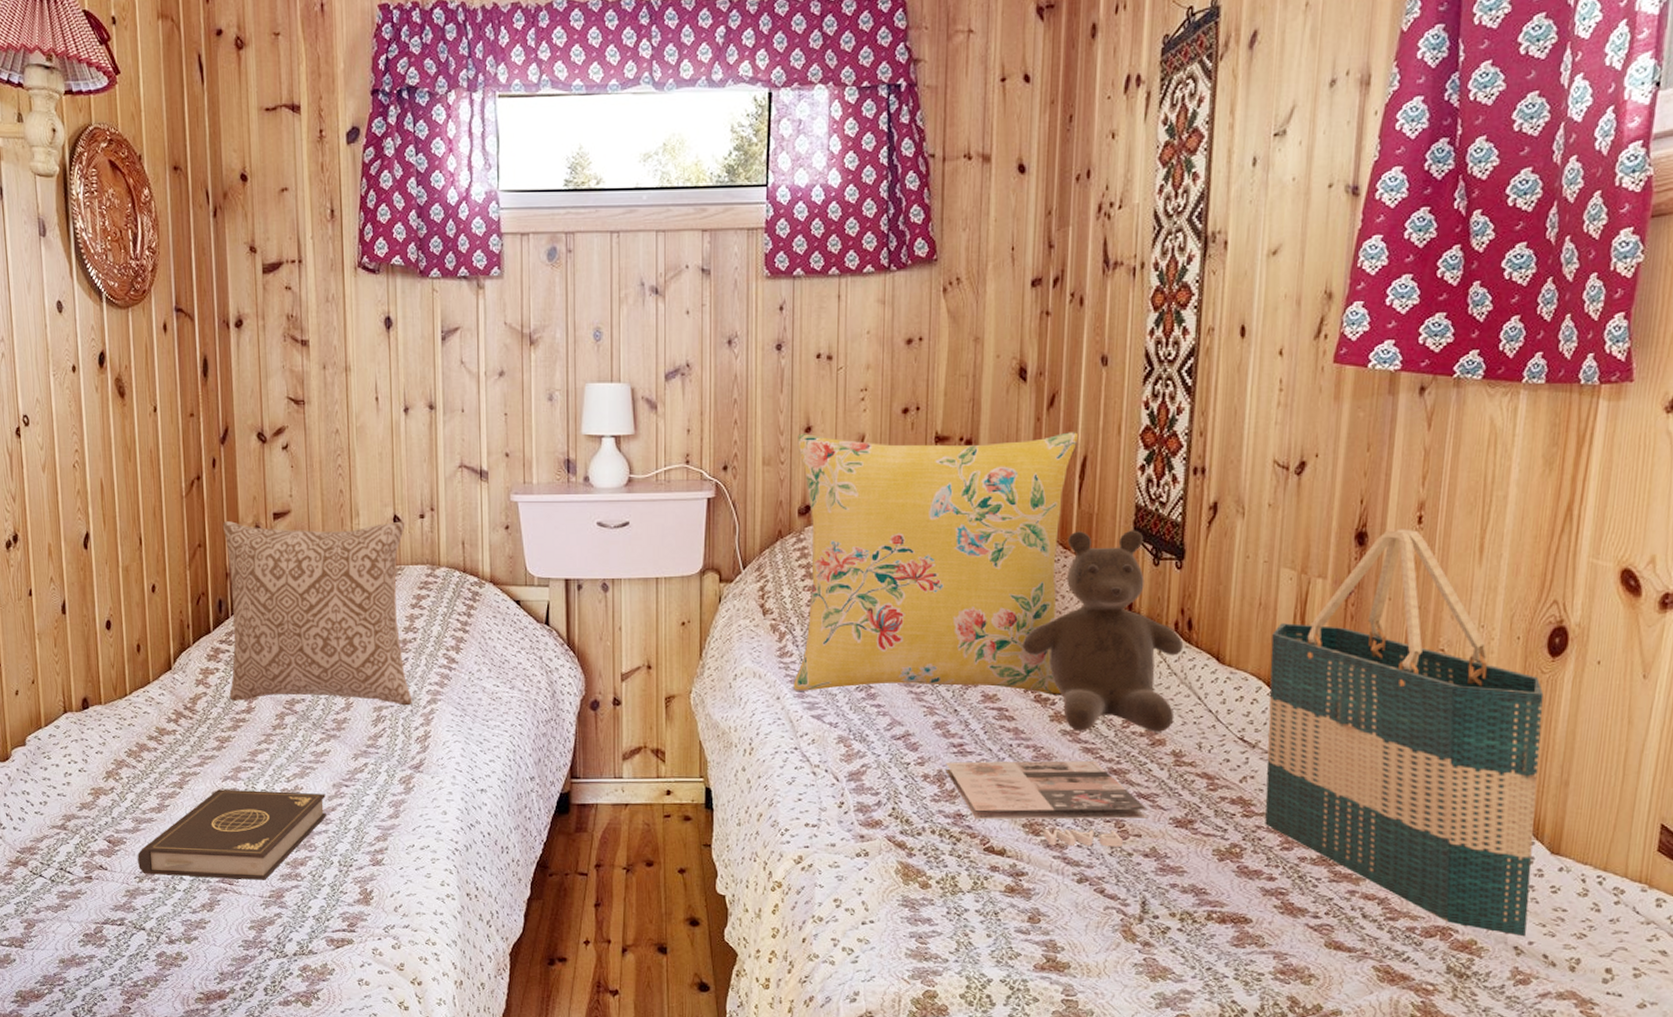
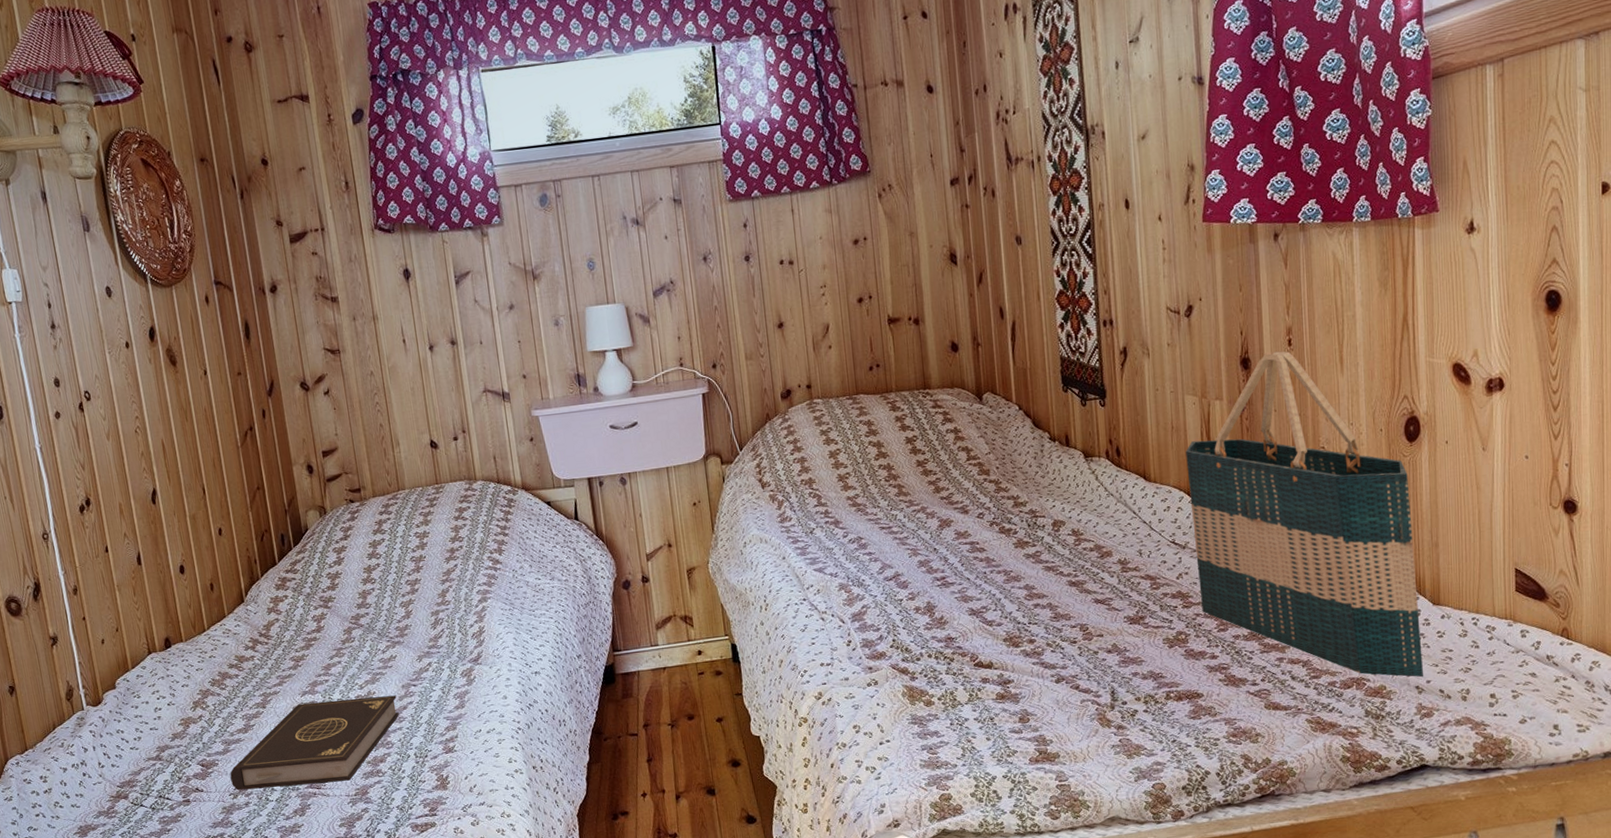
pillow: present [222,521,412,706] -> none [277,445,465,623]
pillow: present [793,432,1079,695] -> none [772,302,1022,550]
magazine: present [945,760,1148,847] -> none [932,576,1106,654]
teddy bear: present [1022,530,1184,732] -> none [983,378,1116,554]

